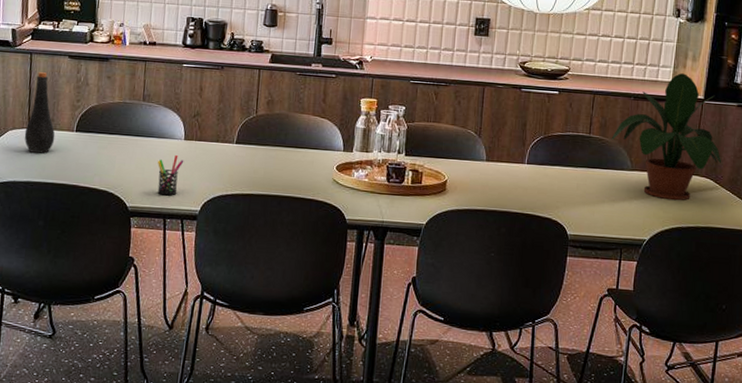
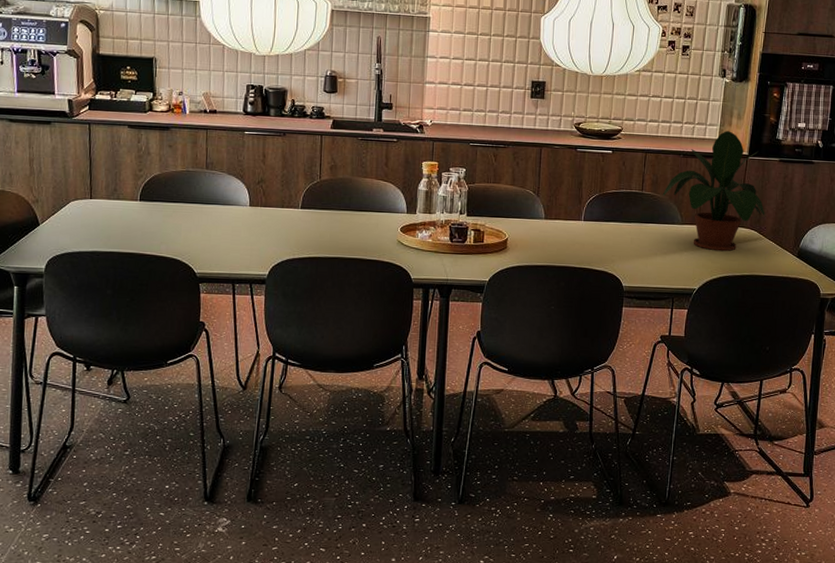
bottle: present [24,72,55,154] -> none [87,142,119,223]
pen holder: present [157,154,184,196] -> none [224,221,250,261]

